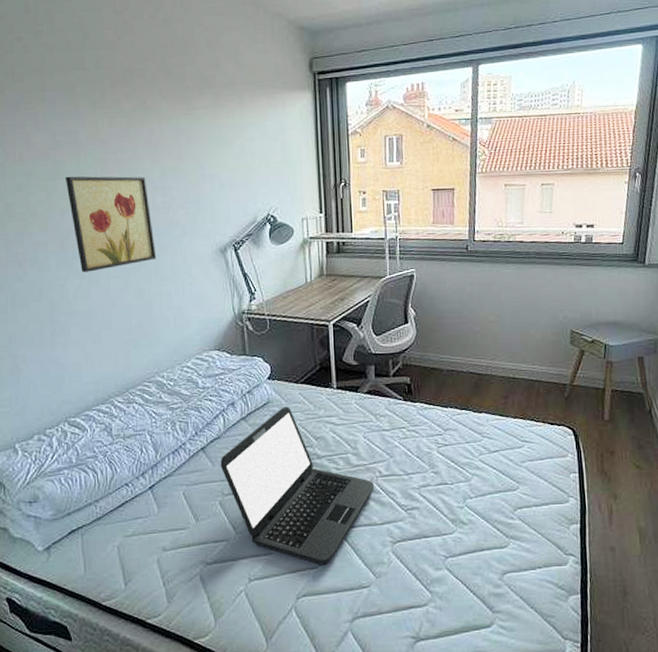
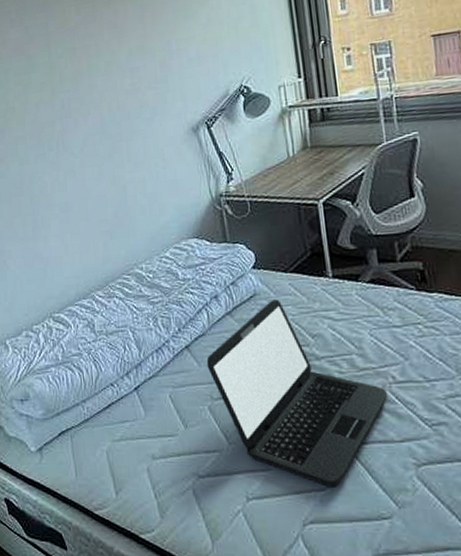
wall art: present [65,176,157,272] -> none [38,60,129,164]

